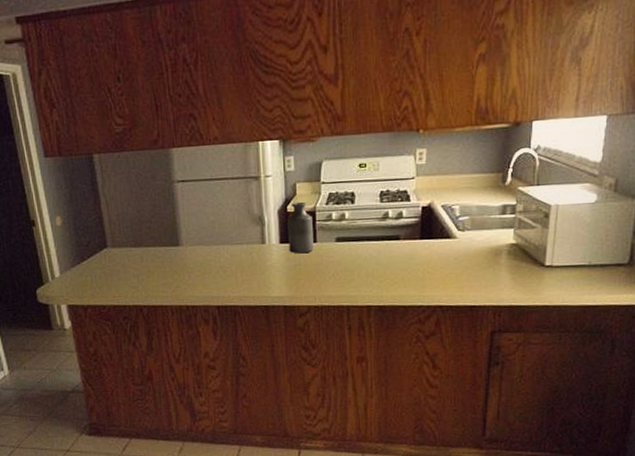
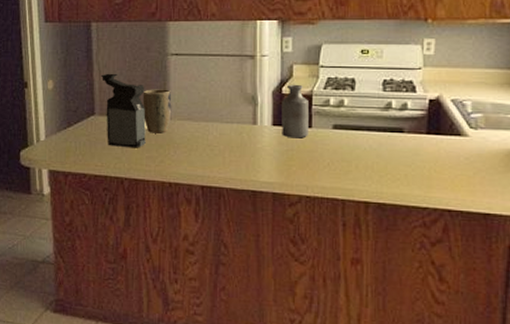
coffee maker: none [108,204,160,277] -> present [100,73,146,148]
plant pot: none [153,216,183,261] -> present [142,89,172,134]

